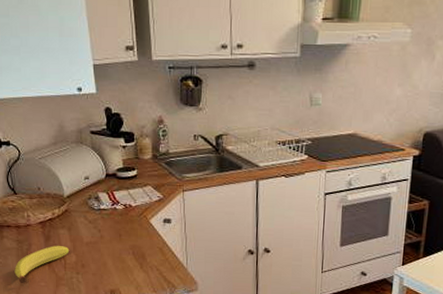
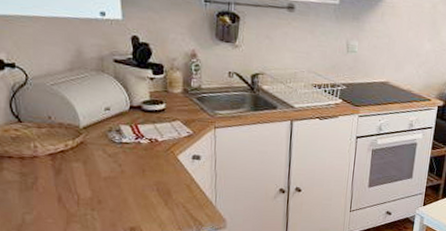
fruit: present [14,245,70,284] -> none [15,180,84,221]

